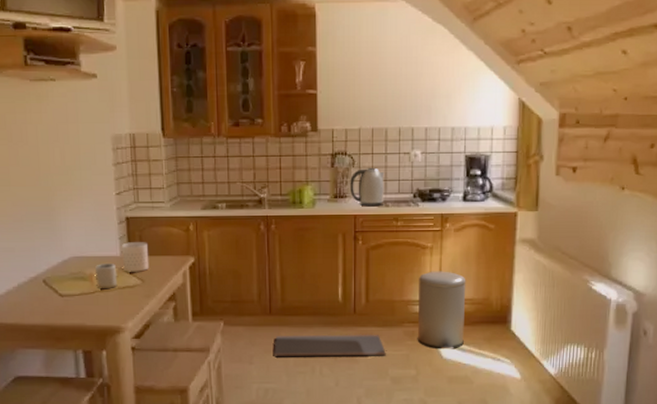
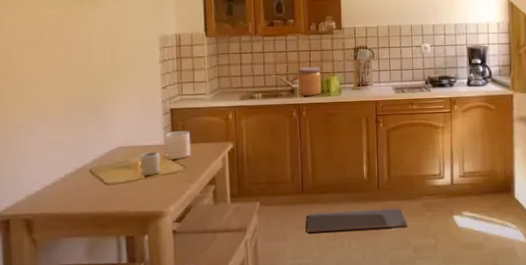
jar: none [267,175,293,208] -> present [298,67,322,96]
kettle: present [350,167,385,207] -> none [371,59,401,93]
pedal bin: present [417,271,466,350] -> none [433,147,475,219]

